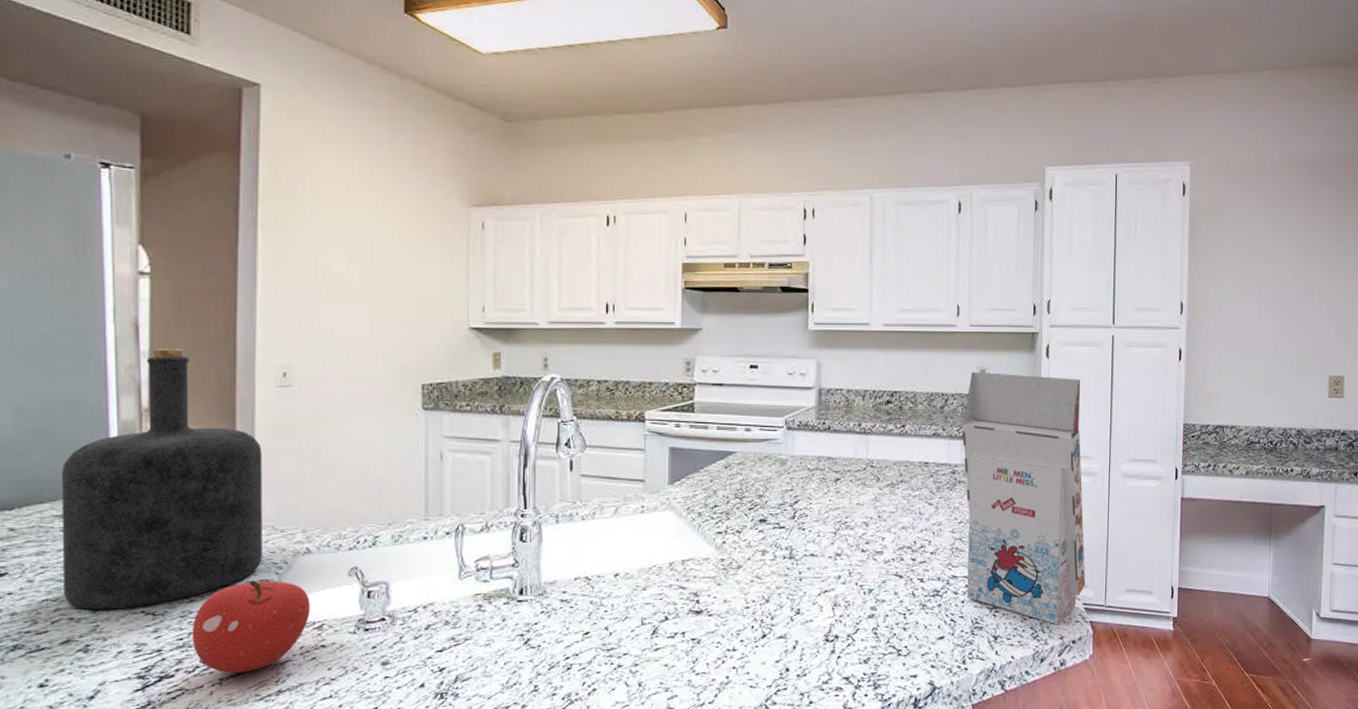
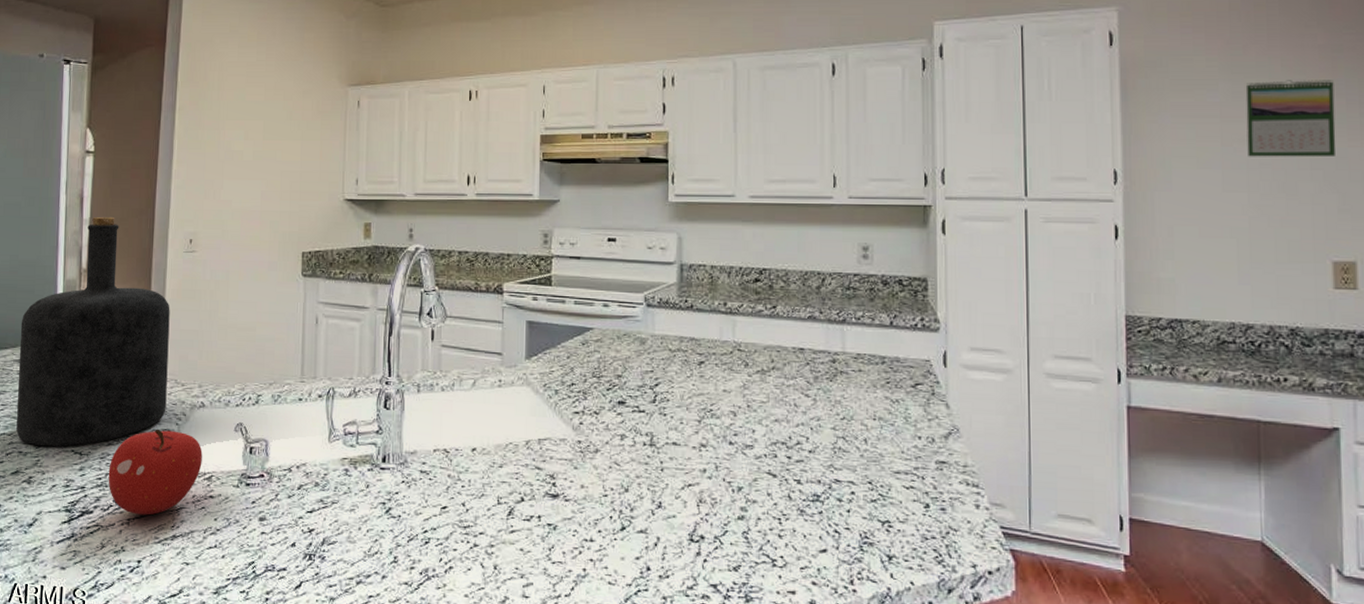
gift box: present [962,371,1086,625] -> none [843,248,1003,550]
calendar: none [1277,229,1339,293] -> present [1245,80,1336,157]

